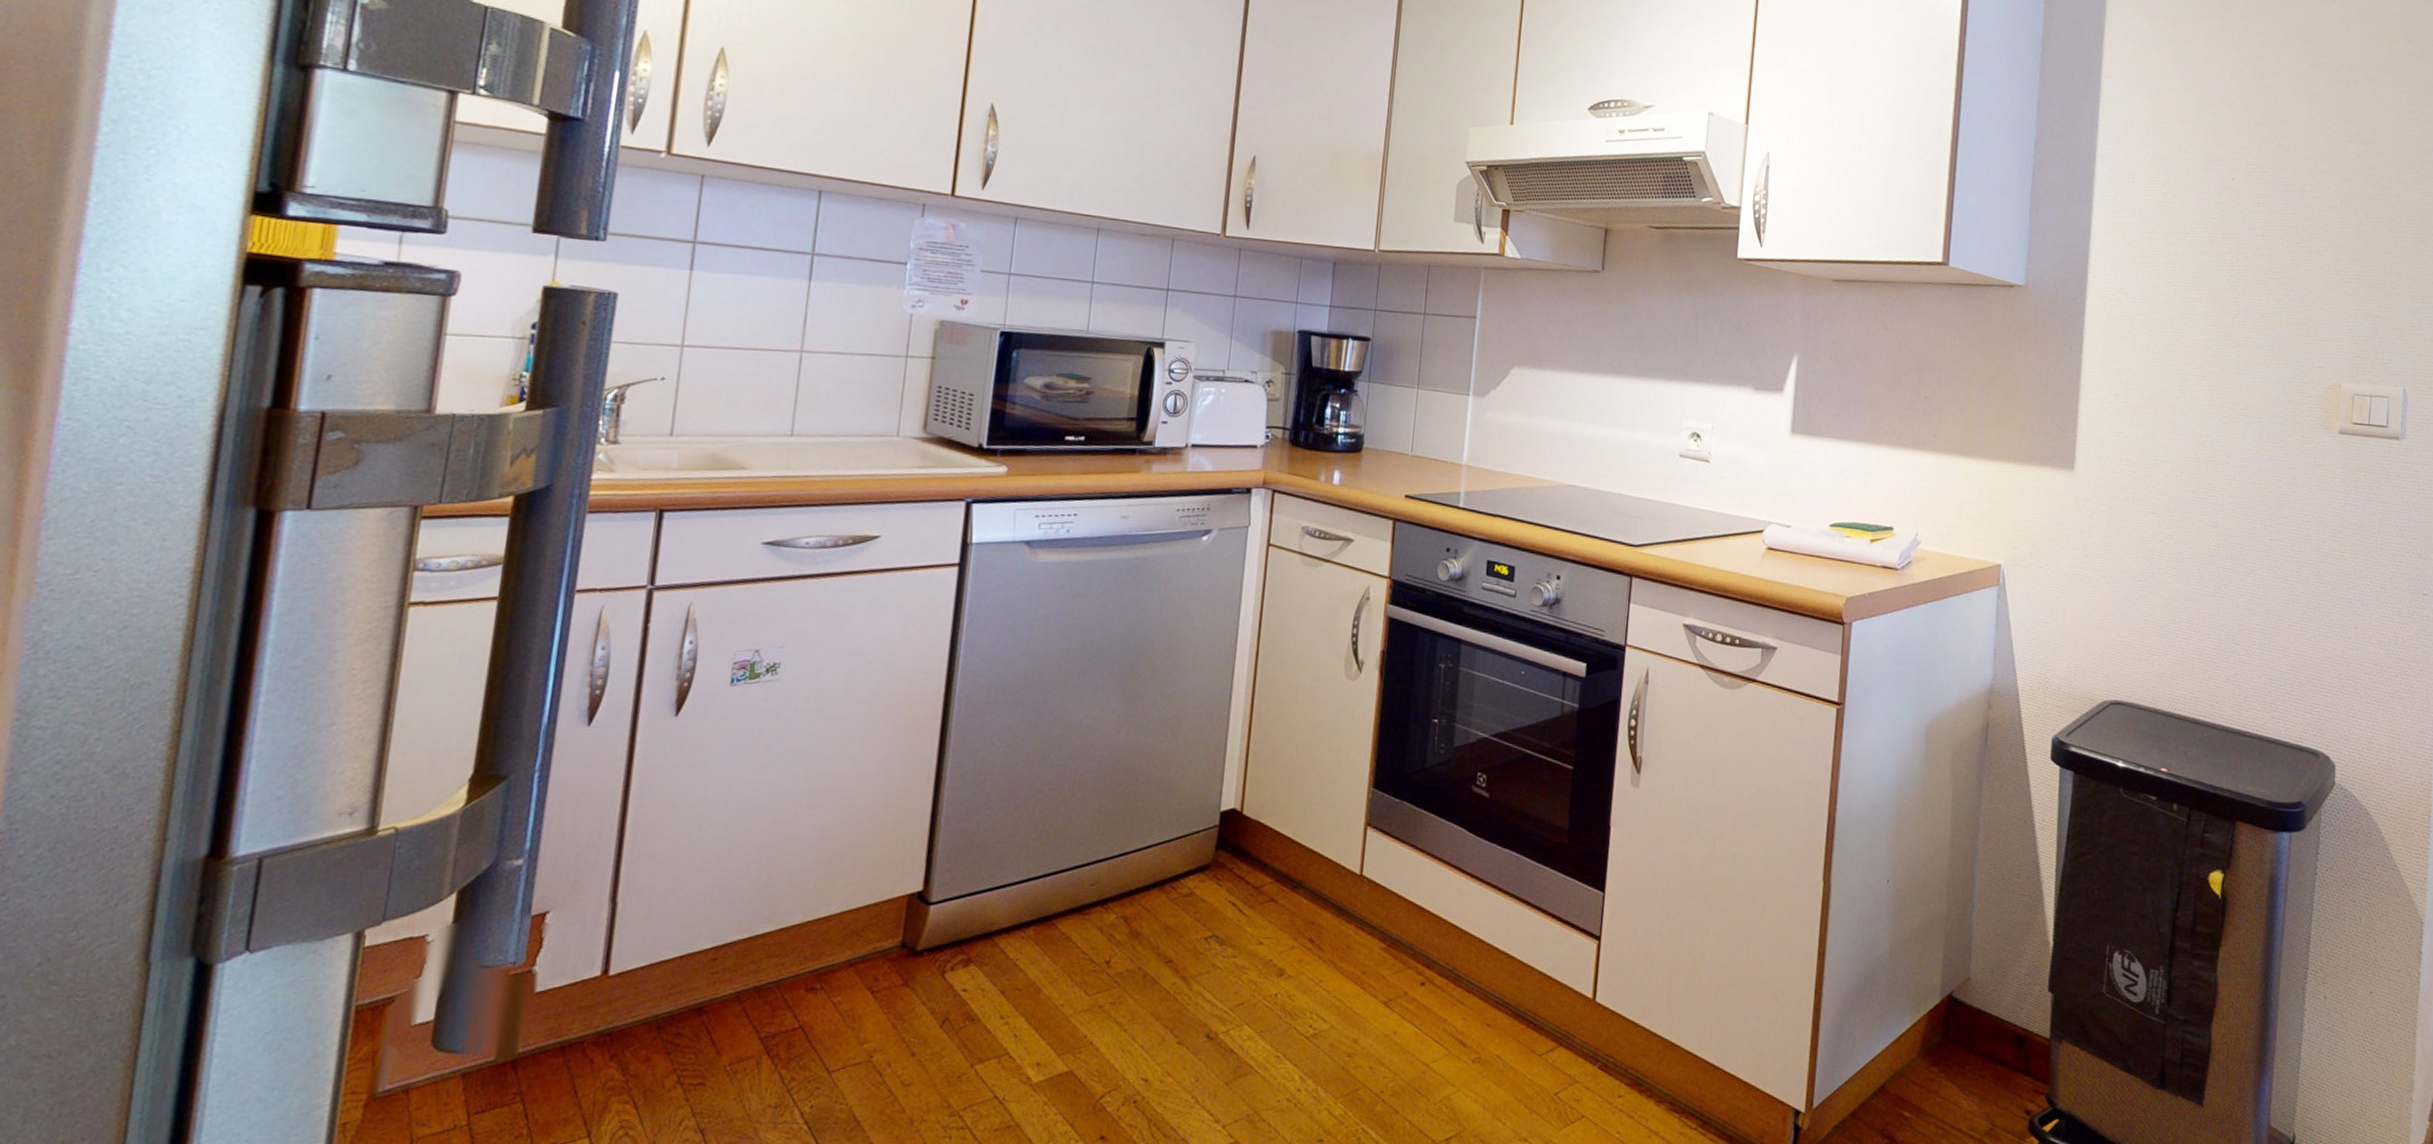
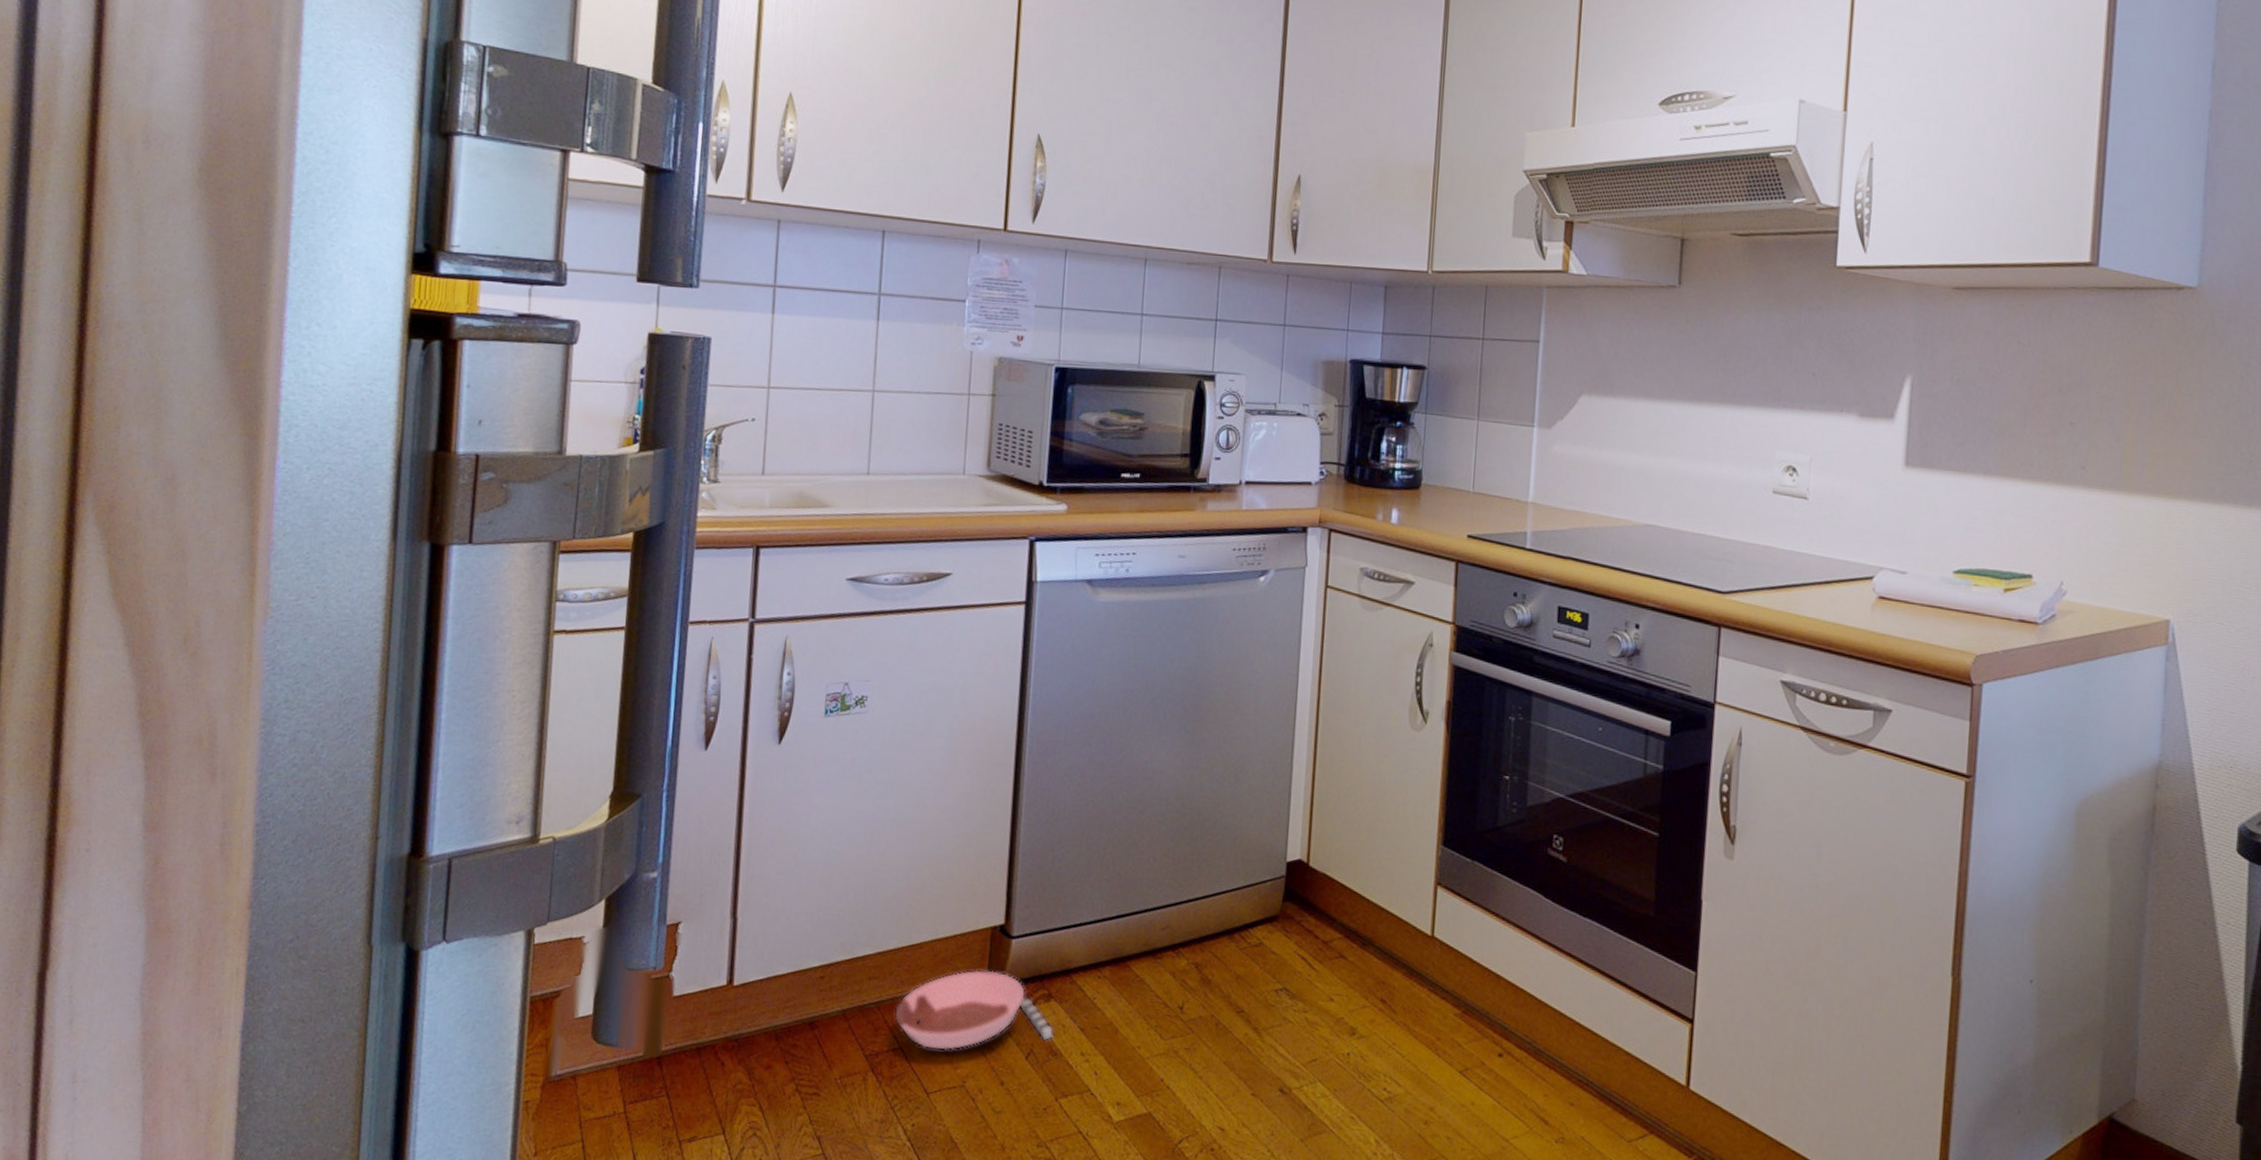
pet bowl: none [796,940,972,1026] -> present [895,970,1054,1051]

